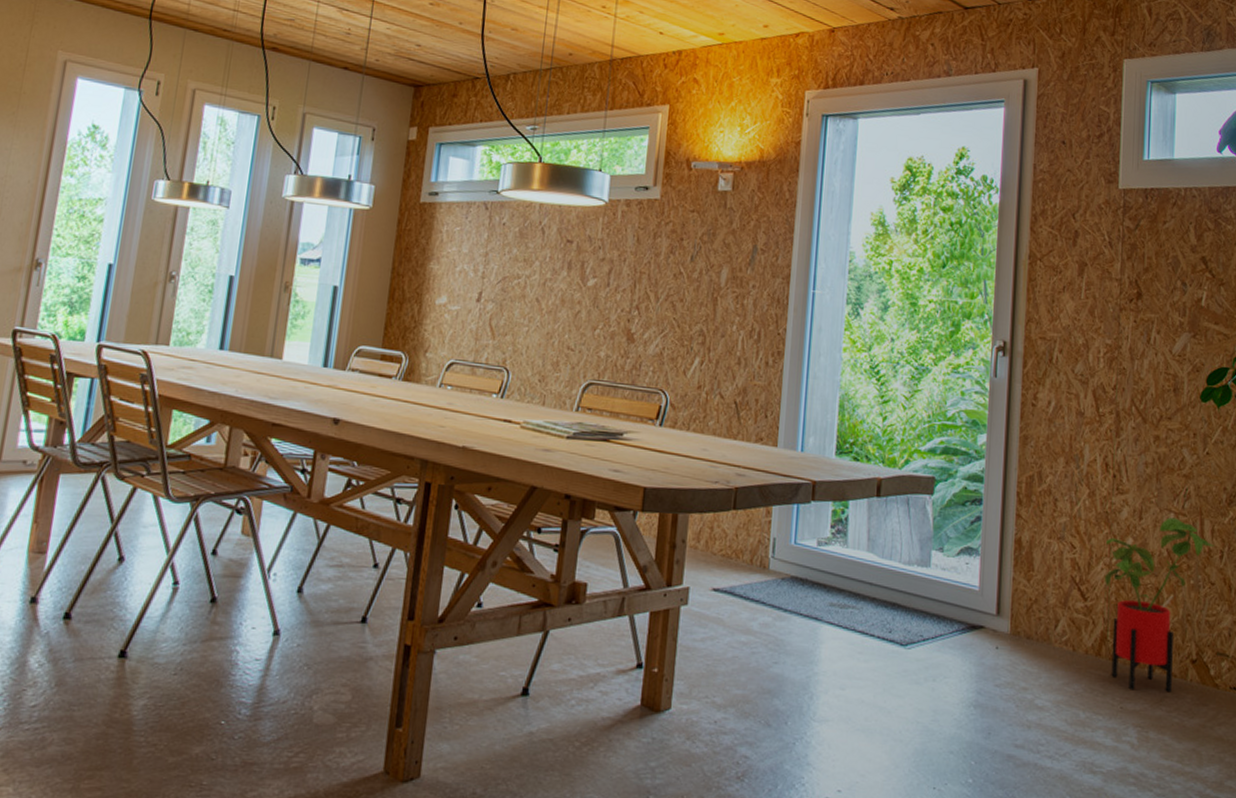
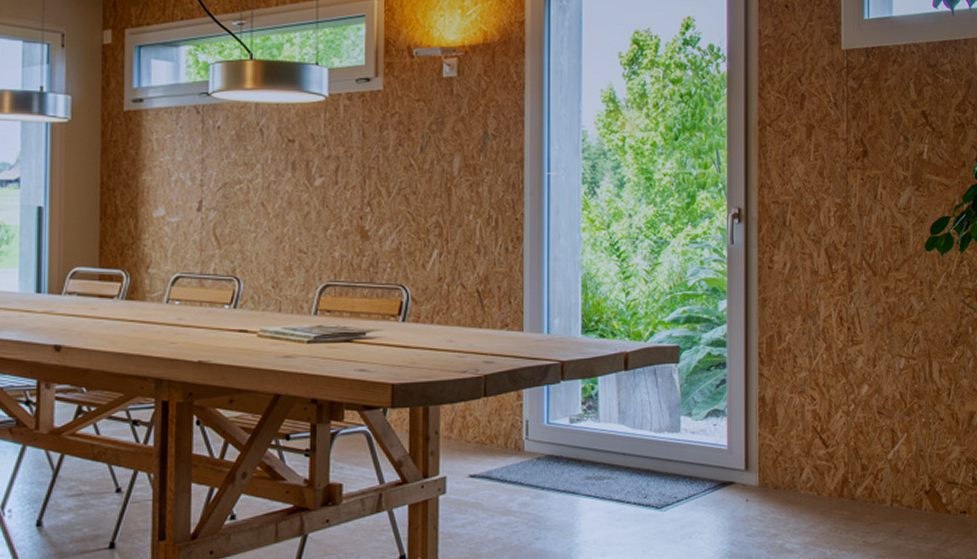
house plant: present [1105,517,1214,693] -> none [844,362,942,525]

